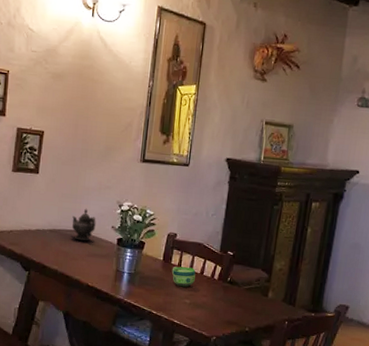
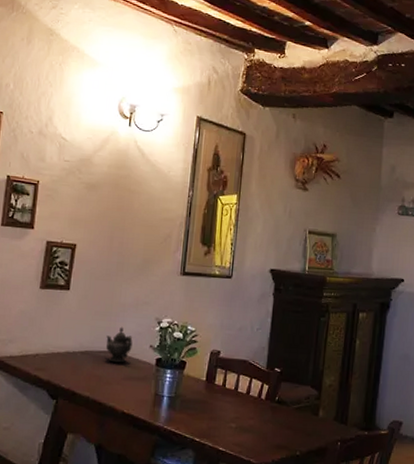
cup: present [171,266,196,287] -> none [215,386,242,410]

